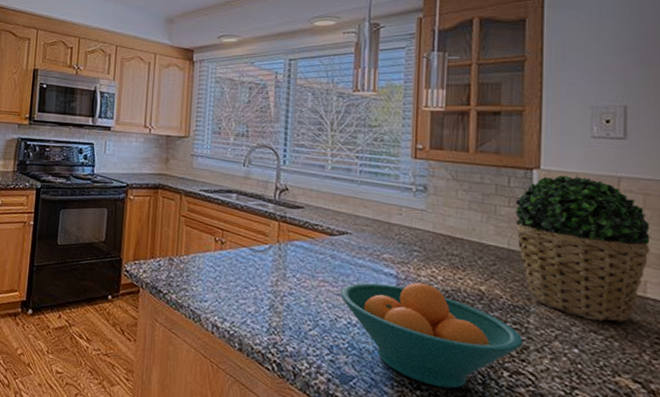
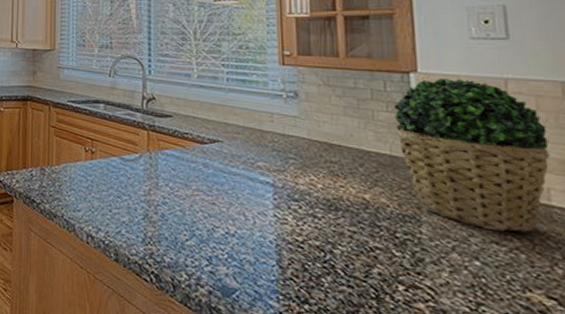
fruit bowl: present [340,282,523,389] -> none [216,190,418,303]

